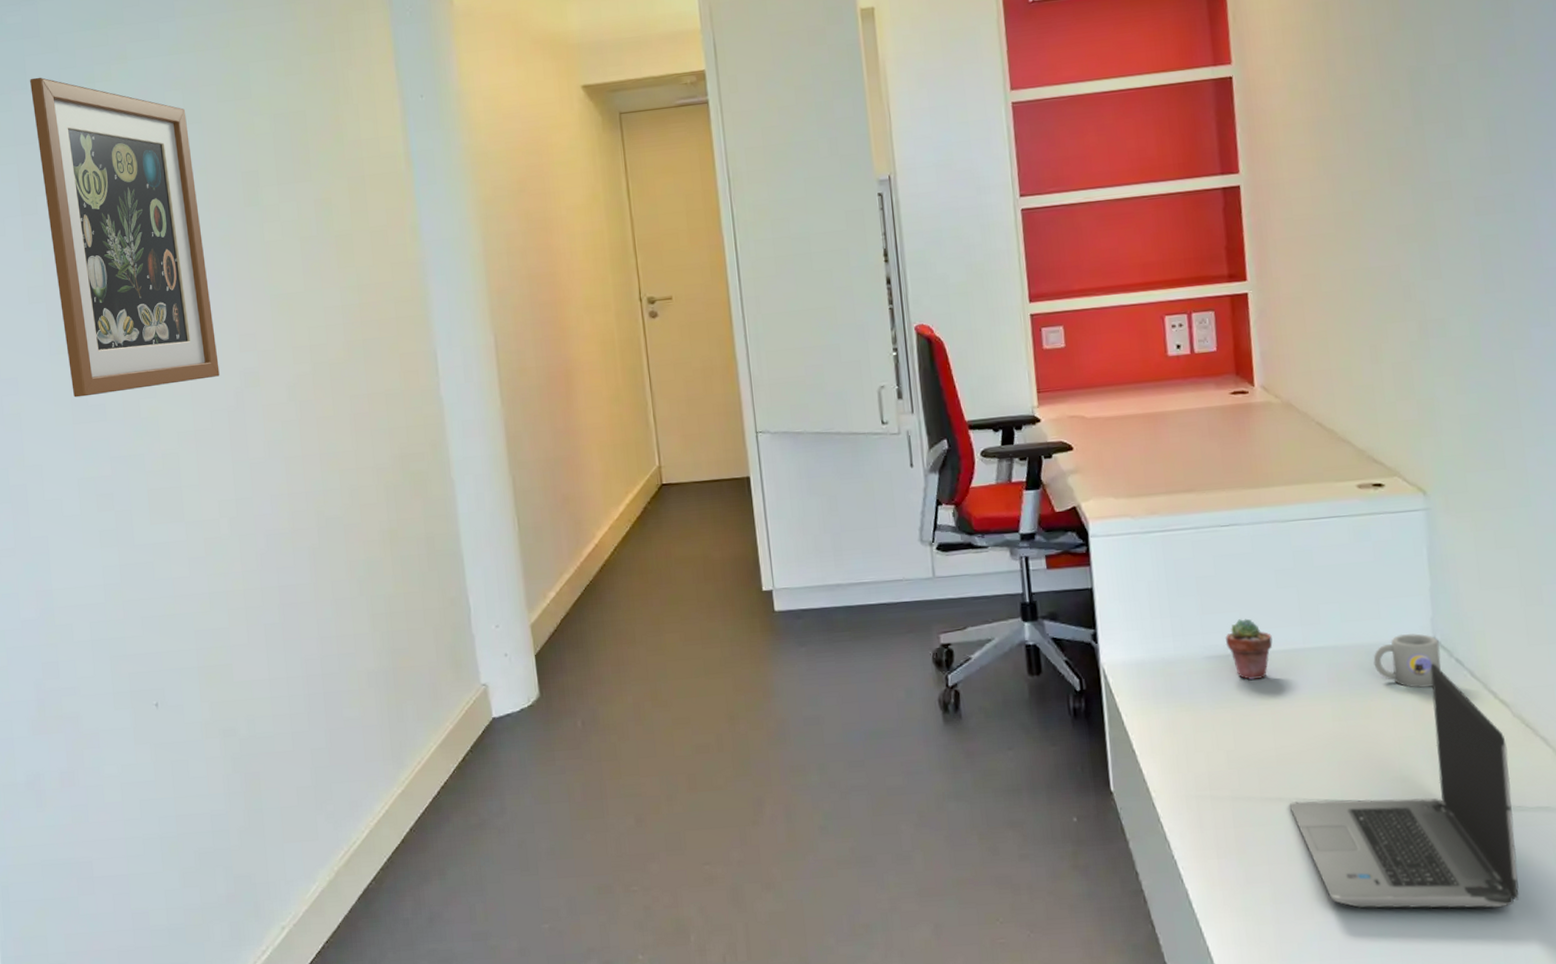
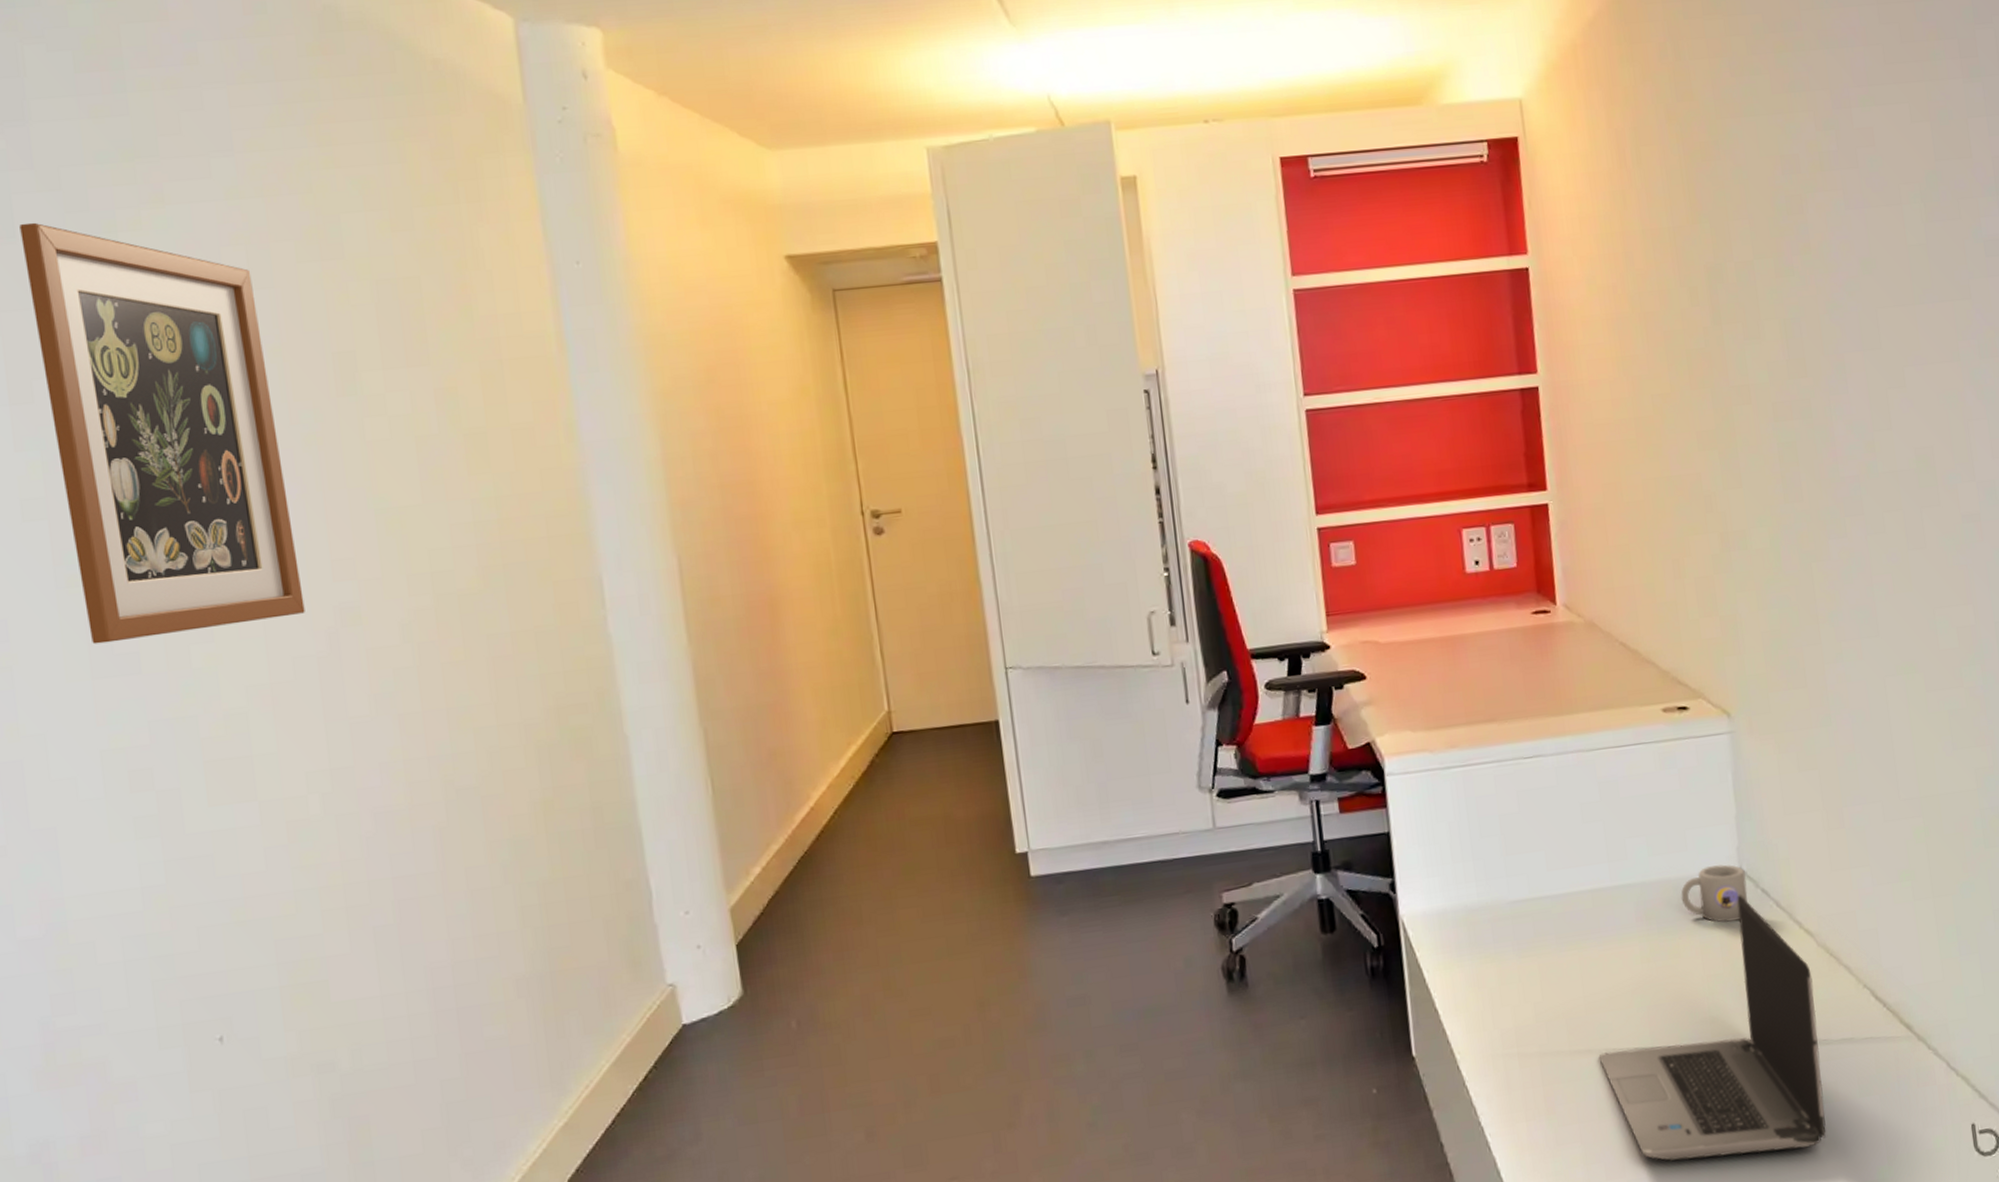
potted succulent: present [1226,618,1273,680] -> none [1531,857,1580,924]

